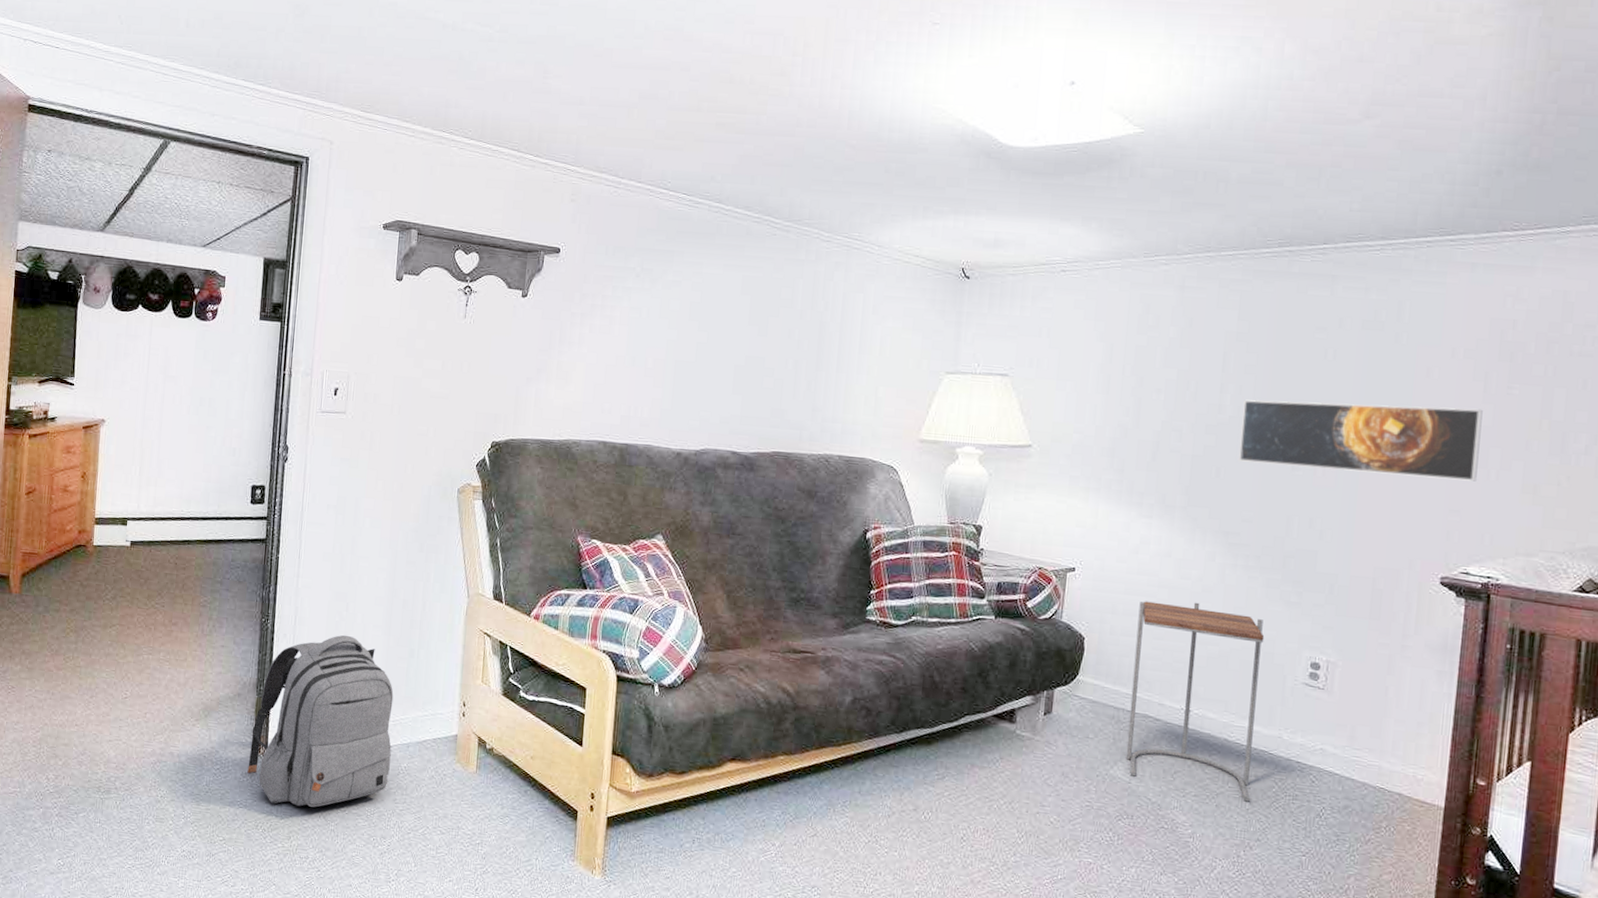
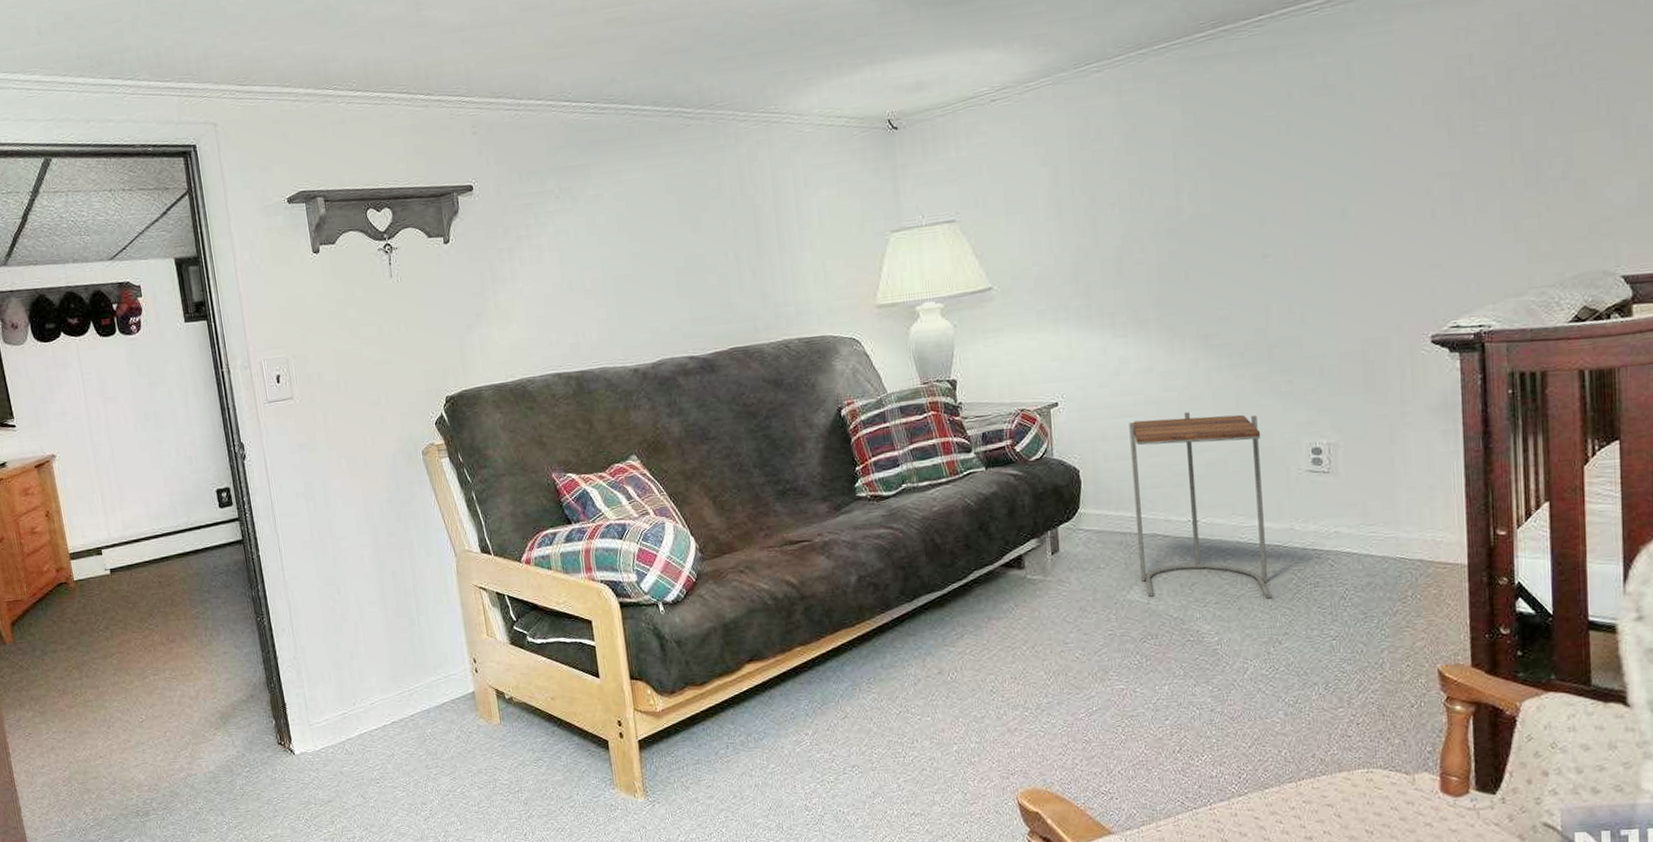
backpack: present [247,635,394,808] -> none [272,617,416,794]
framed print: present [1239,399,1483,482] -> none [1202,155,1454,260]

